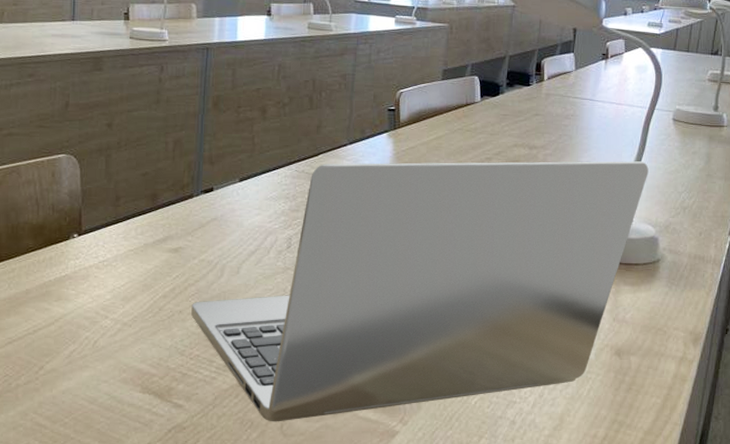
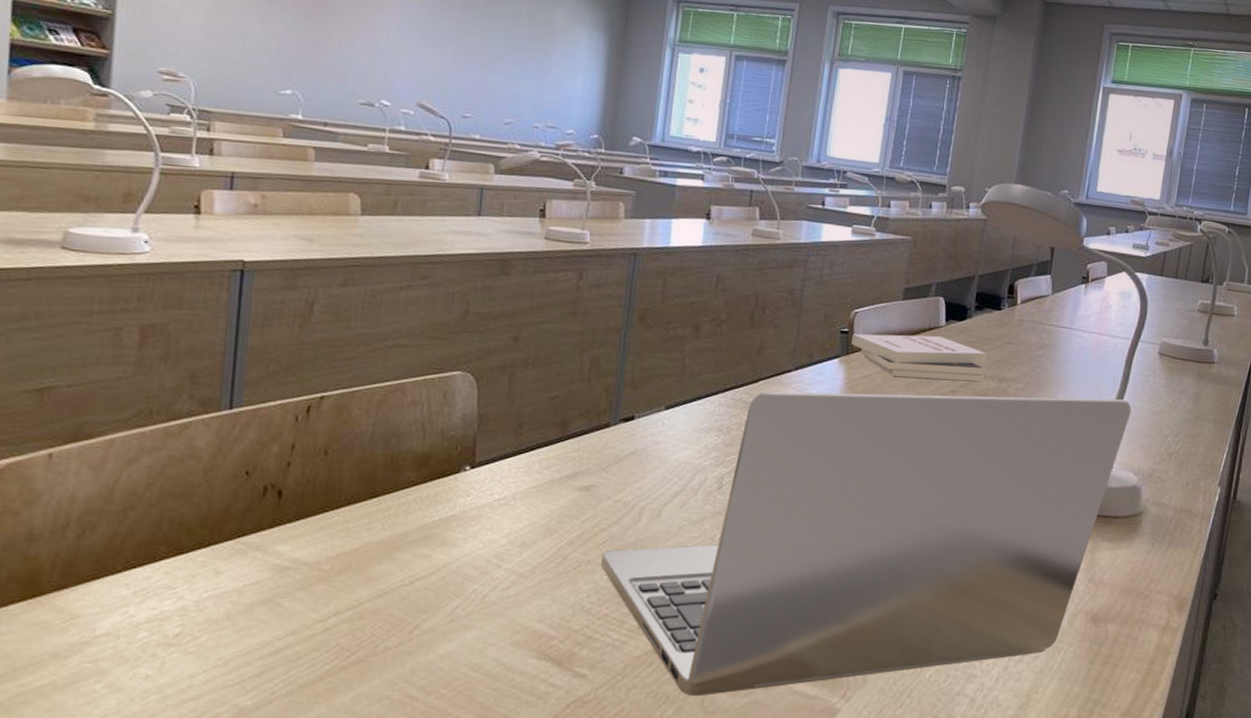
books: none [398,110,519,150] -> present [851,334,988,383]

